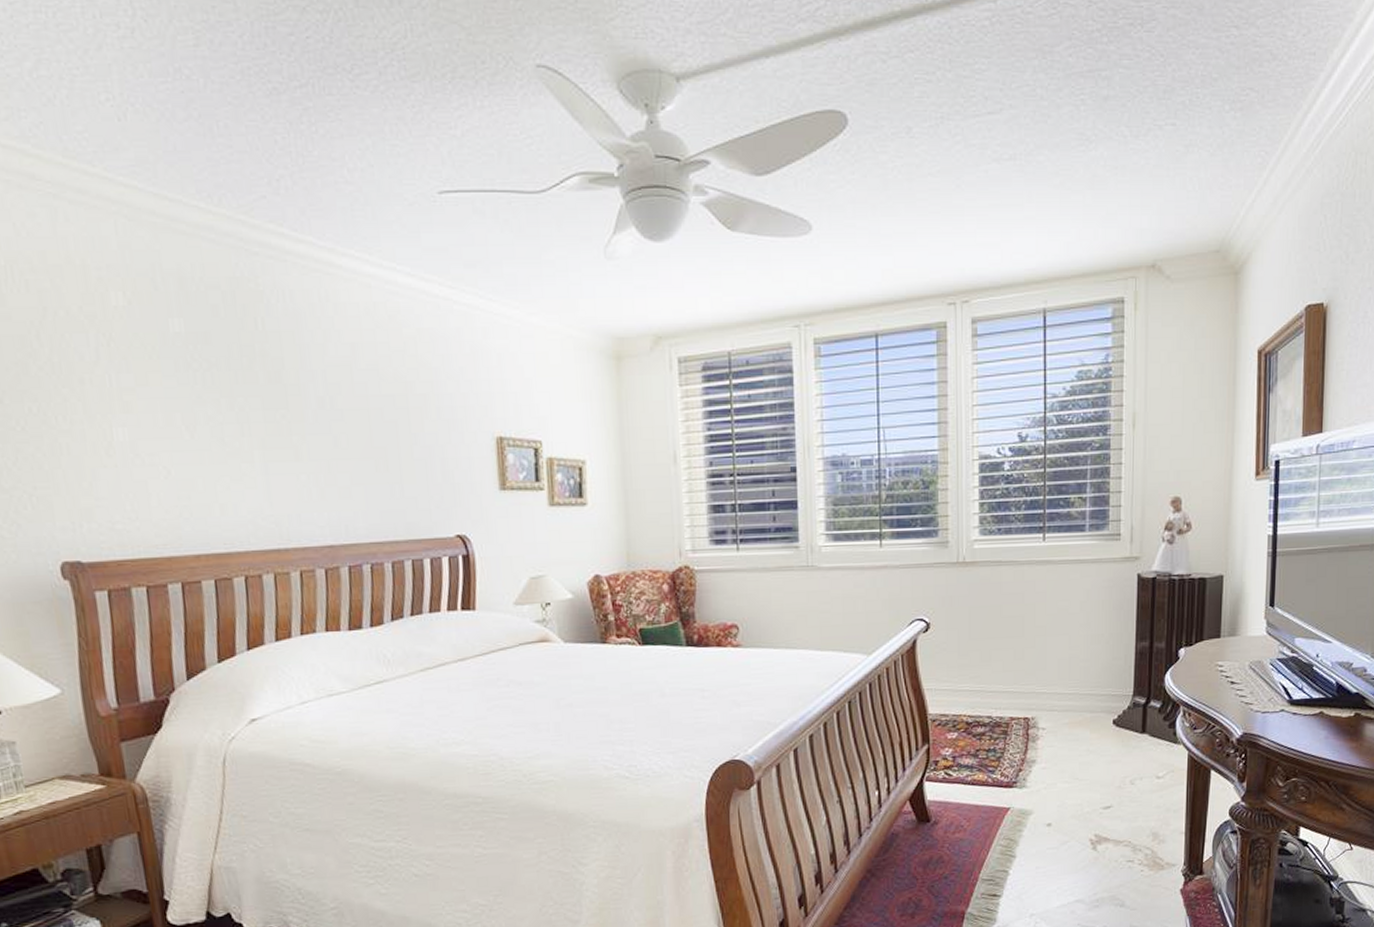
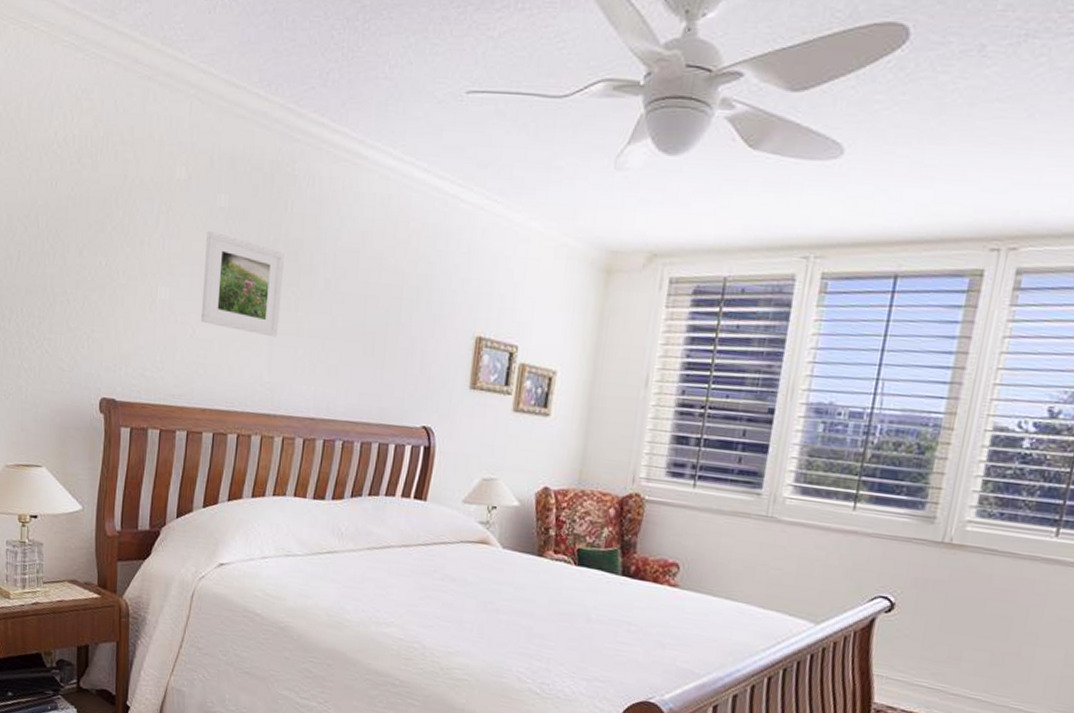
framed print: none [163,359,273,466] -> present [200,230,284,337]

